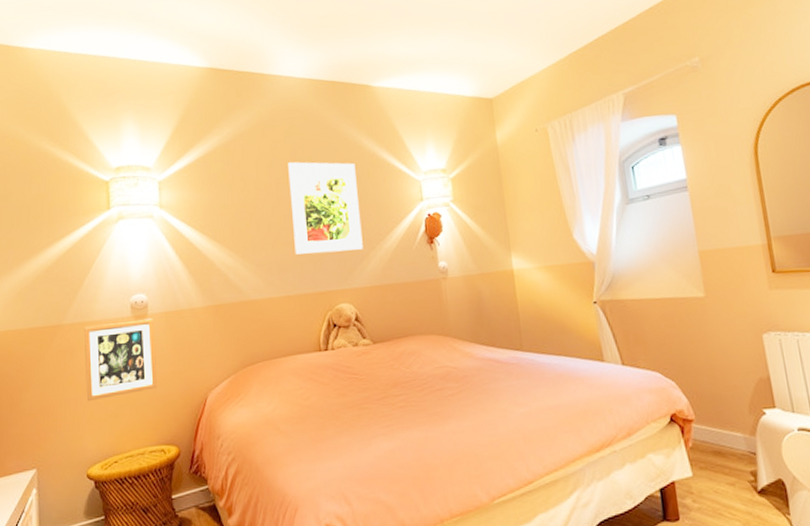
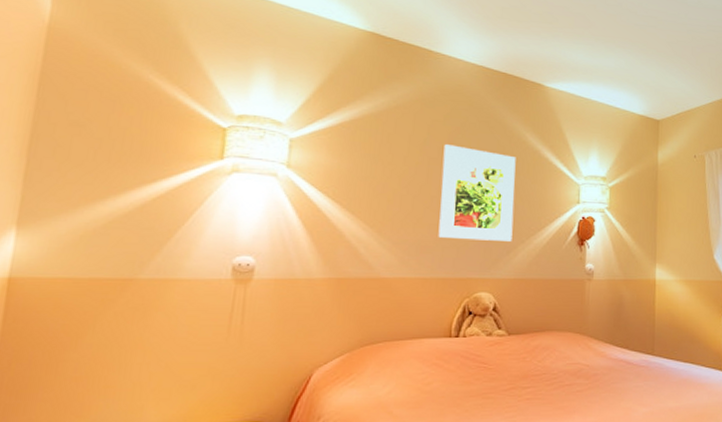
picture frame: present [84,318,157,400] -> none [157,283,260,367]

